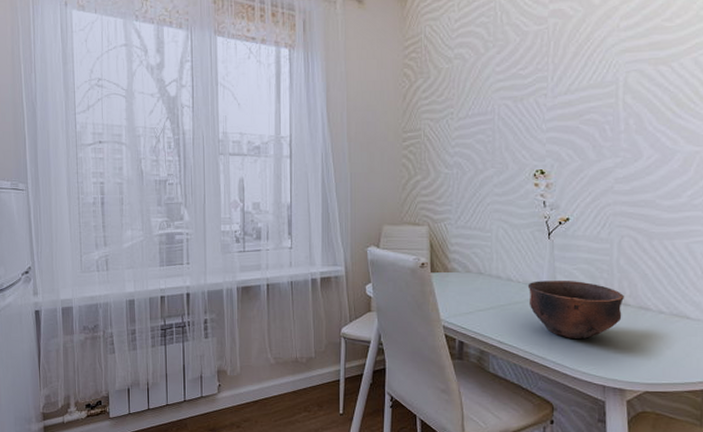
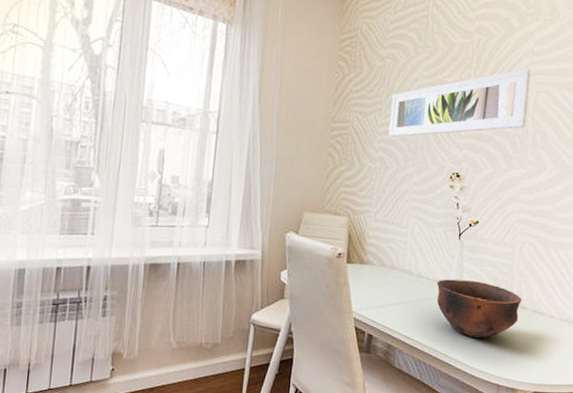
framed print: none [463,47,619,141] -> present [388,68,532,138]

